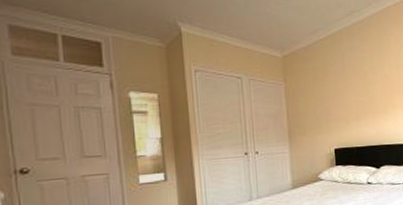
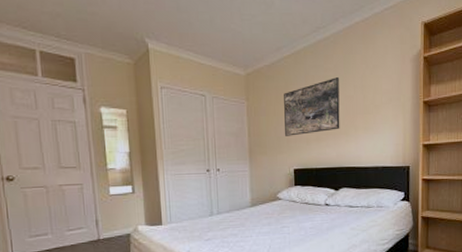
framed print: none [321,58,378,116] -> present [284,77,340,136]

